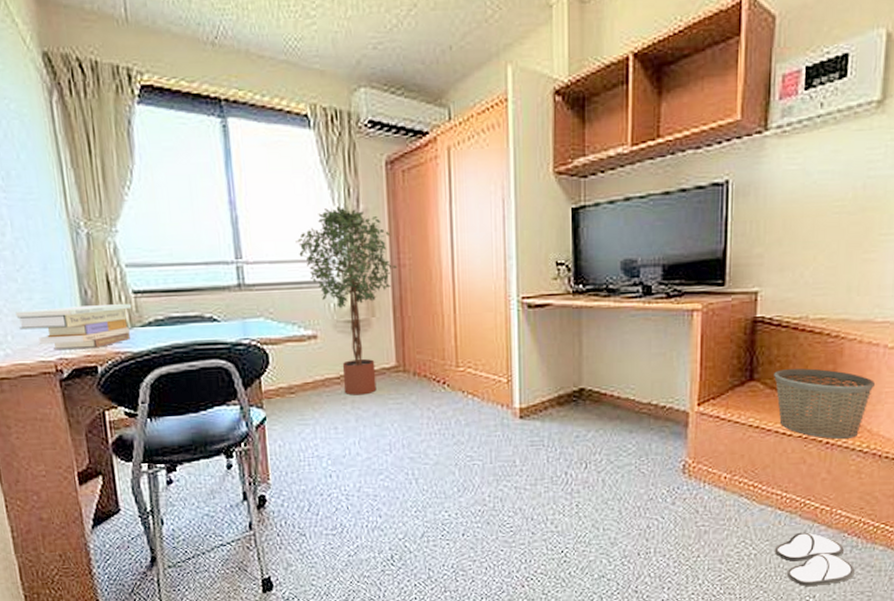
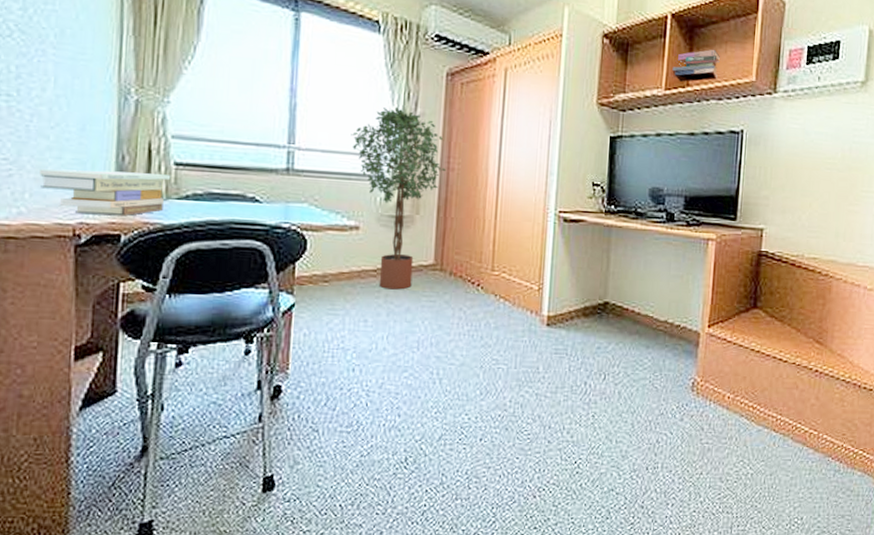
books: none [639,88,695,133] -> present [672,49,720,82]
basket: present [773,368,876,439] -> none [773,300,857,368]
slippers: present [774,532,855,586] -> none [768,454,837,507]

